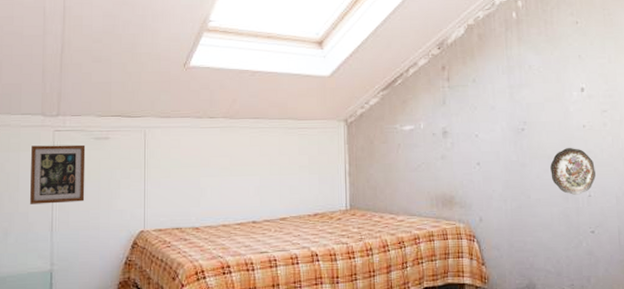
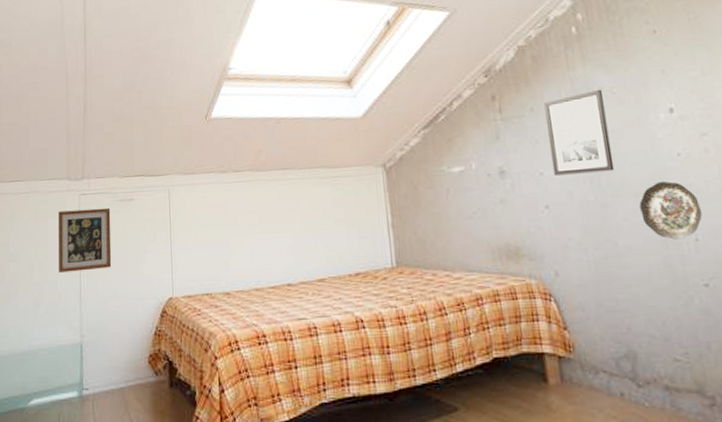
wall art: none [484,67,534,138] -> present [544,89,615,176]

